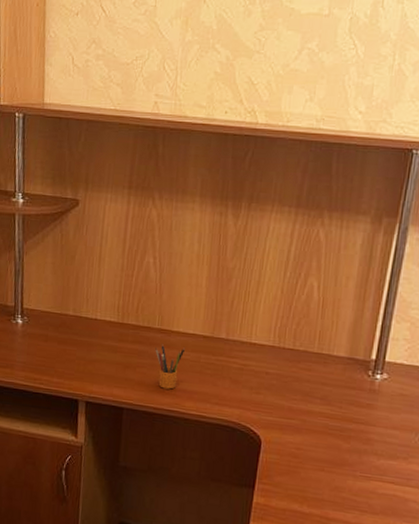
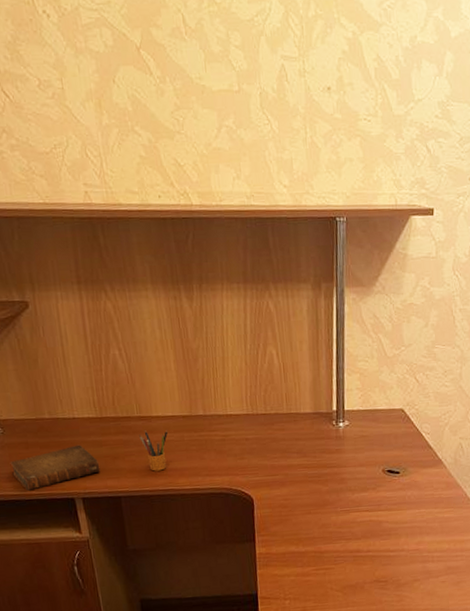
book: none [27,346,110,384] -> present [9,444,101,491]

